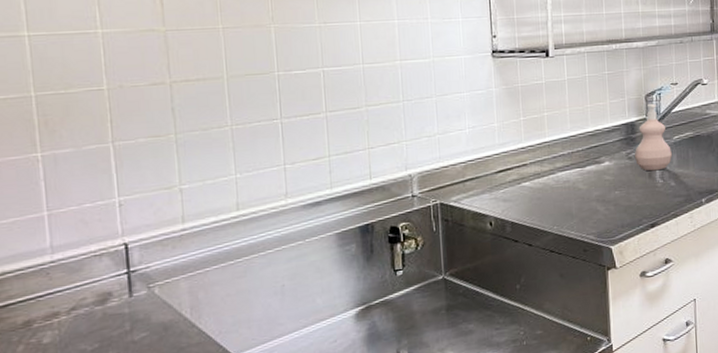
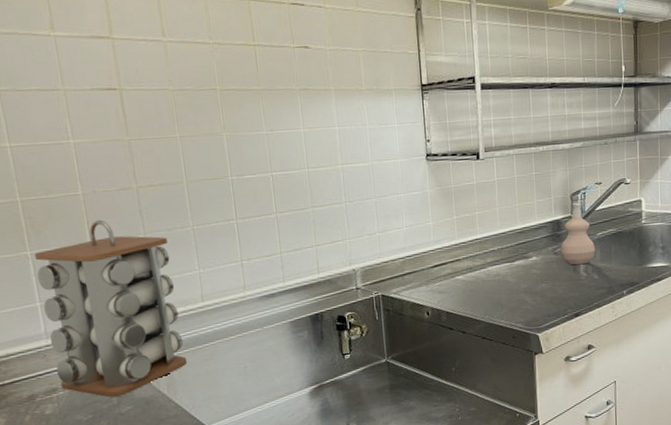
spice rack: none [45,117,216,323] -> present [34,219,188,398]

